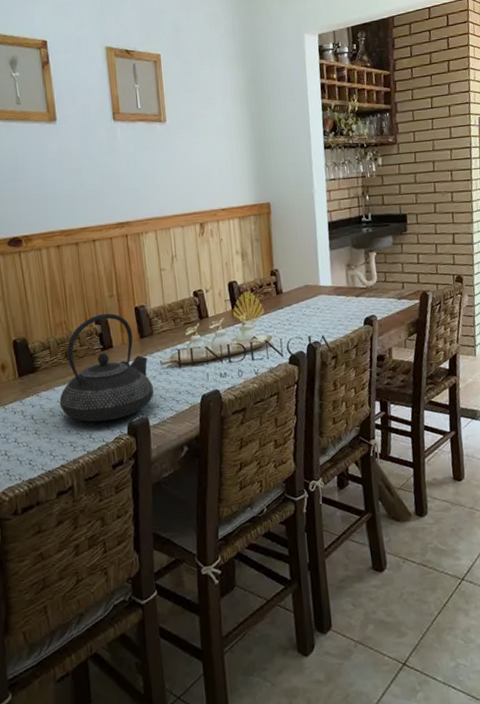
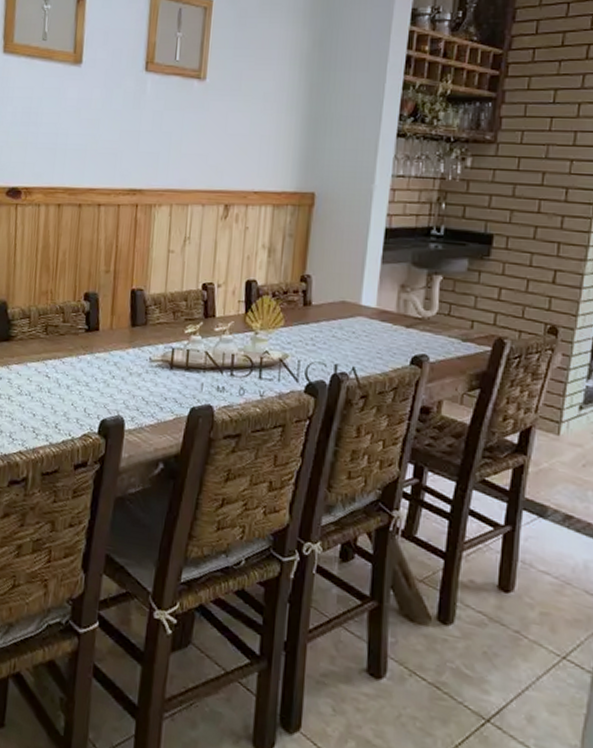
teapot: present [59,313,154,422] -> none [29,289,137,414]

